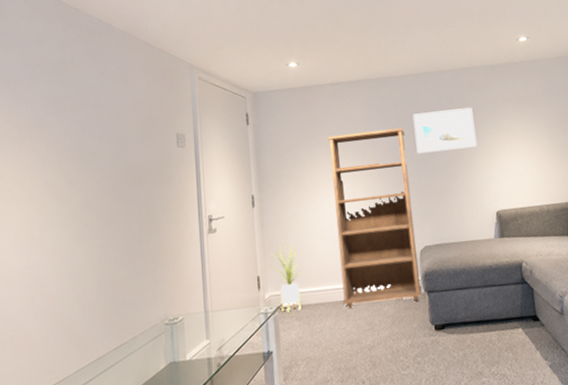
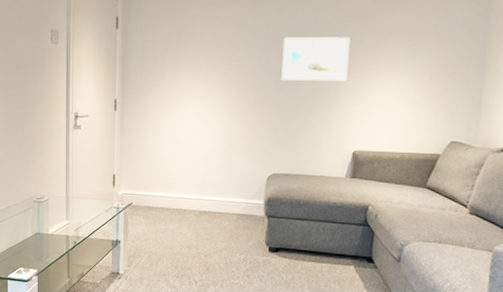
house plant: present [270,244,302,313] -> none [125,150,152,211]
bookcase: present [327,128,422,308] -> none [187,50,272,222]

